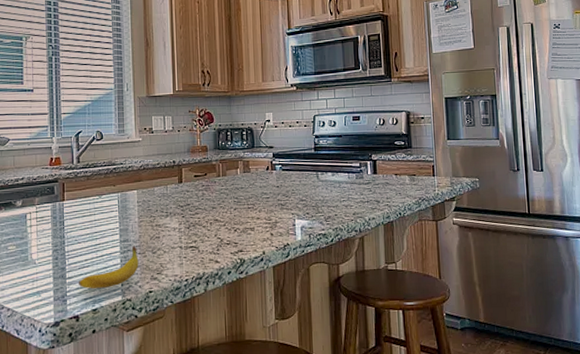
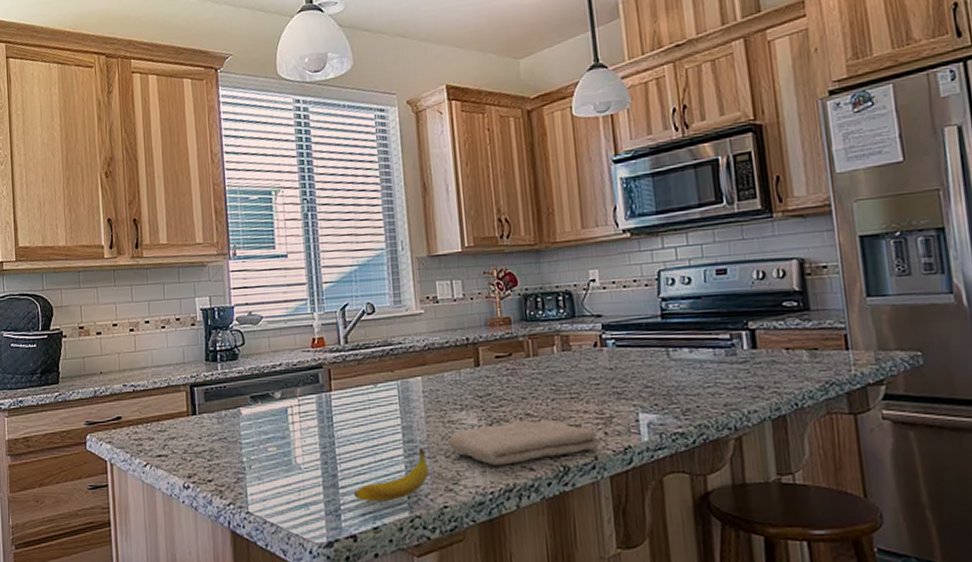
washcloth: none [154,224,266,259] -> present [446,419,598,466]

